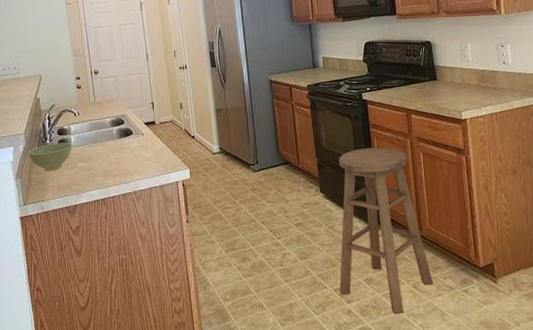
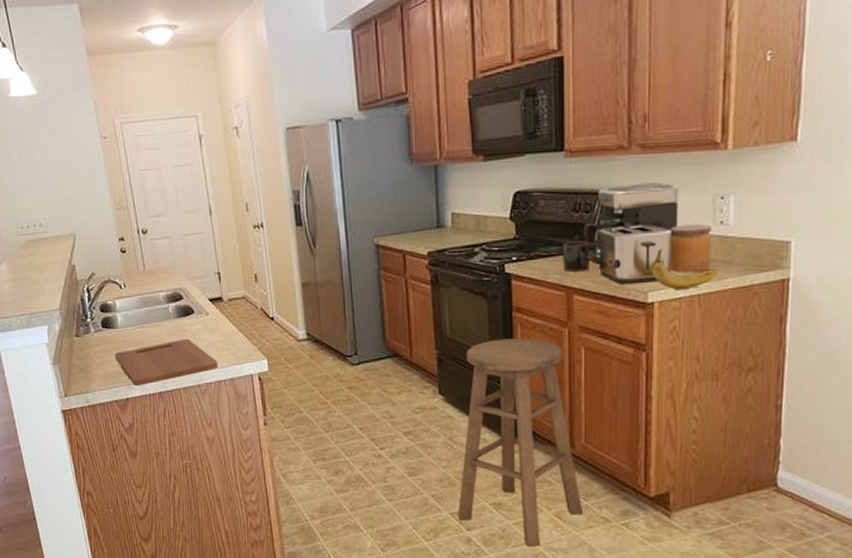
bowl: present [27,142,73,172] -> none [64,321,120,357]
cutting board: none [67,154,151,195] -> present [114,338,219,387]
mug: none [400,76,421,98] -> present [561,241,591,272]
coffee maker: none [414,36,476,93] -> present [583,182,679,265]
toaster: none [424,63,476,107] -> present [599,223,673,285]
fruit: none [462,81,506,110] -> present [651,248,717,290]
jar: none [471,63,501,98] -> present [670,223,712,274]

